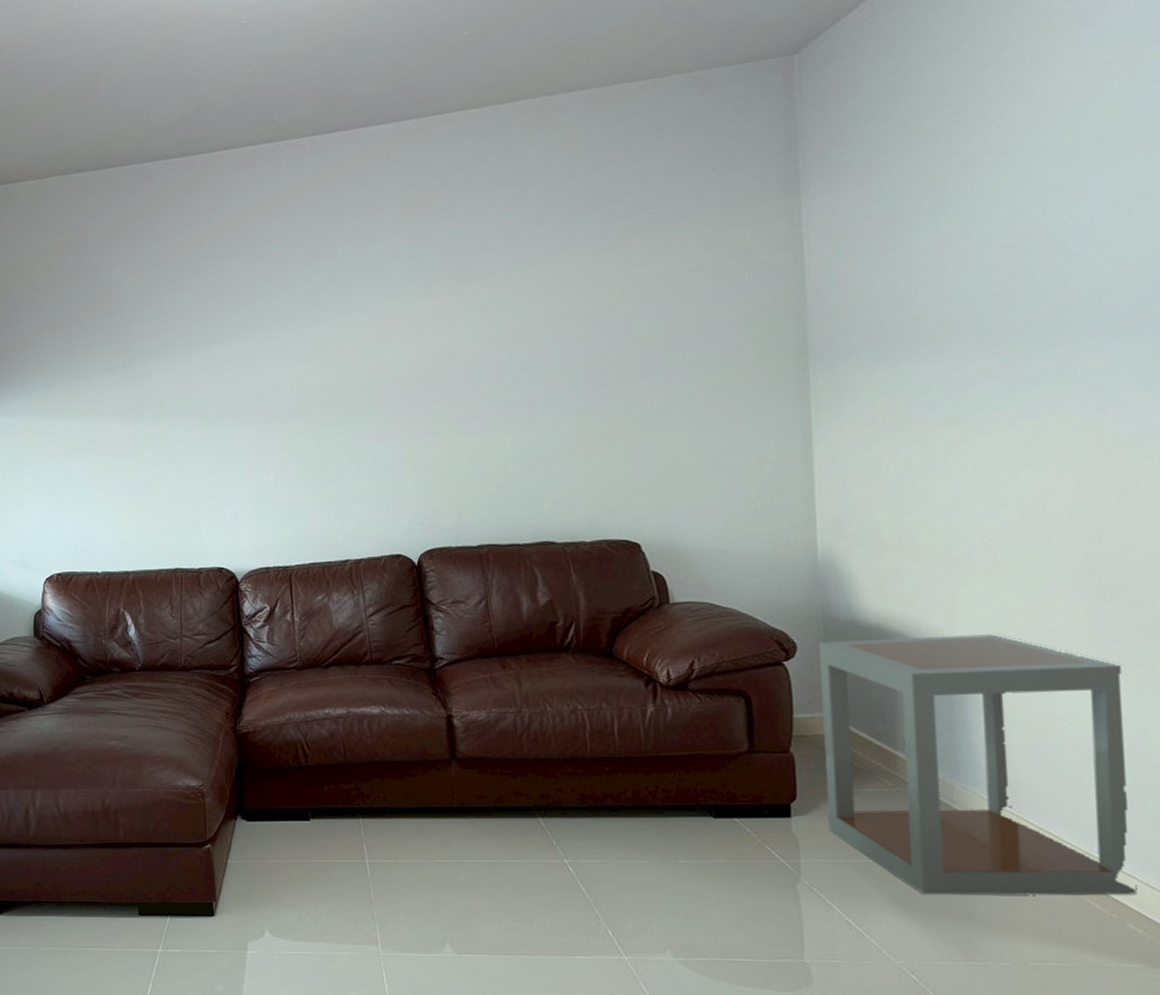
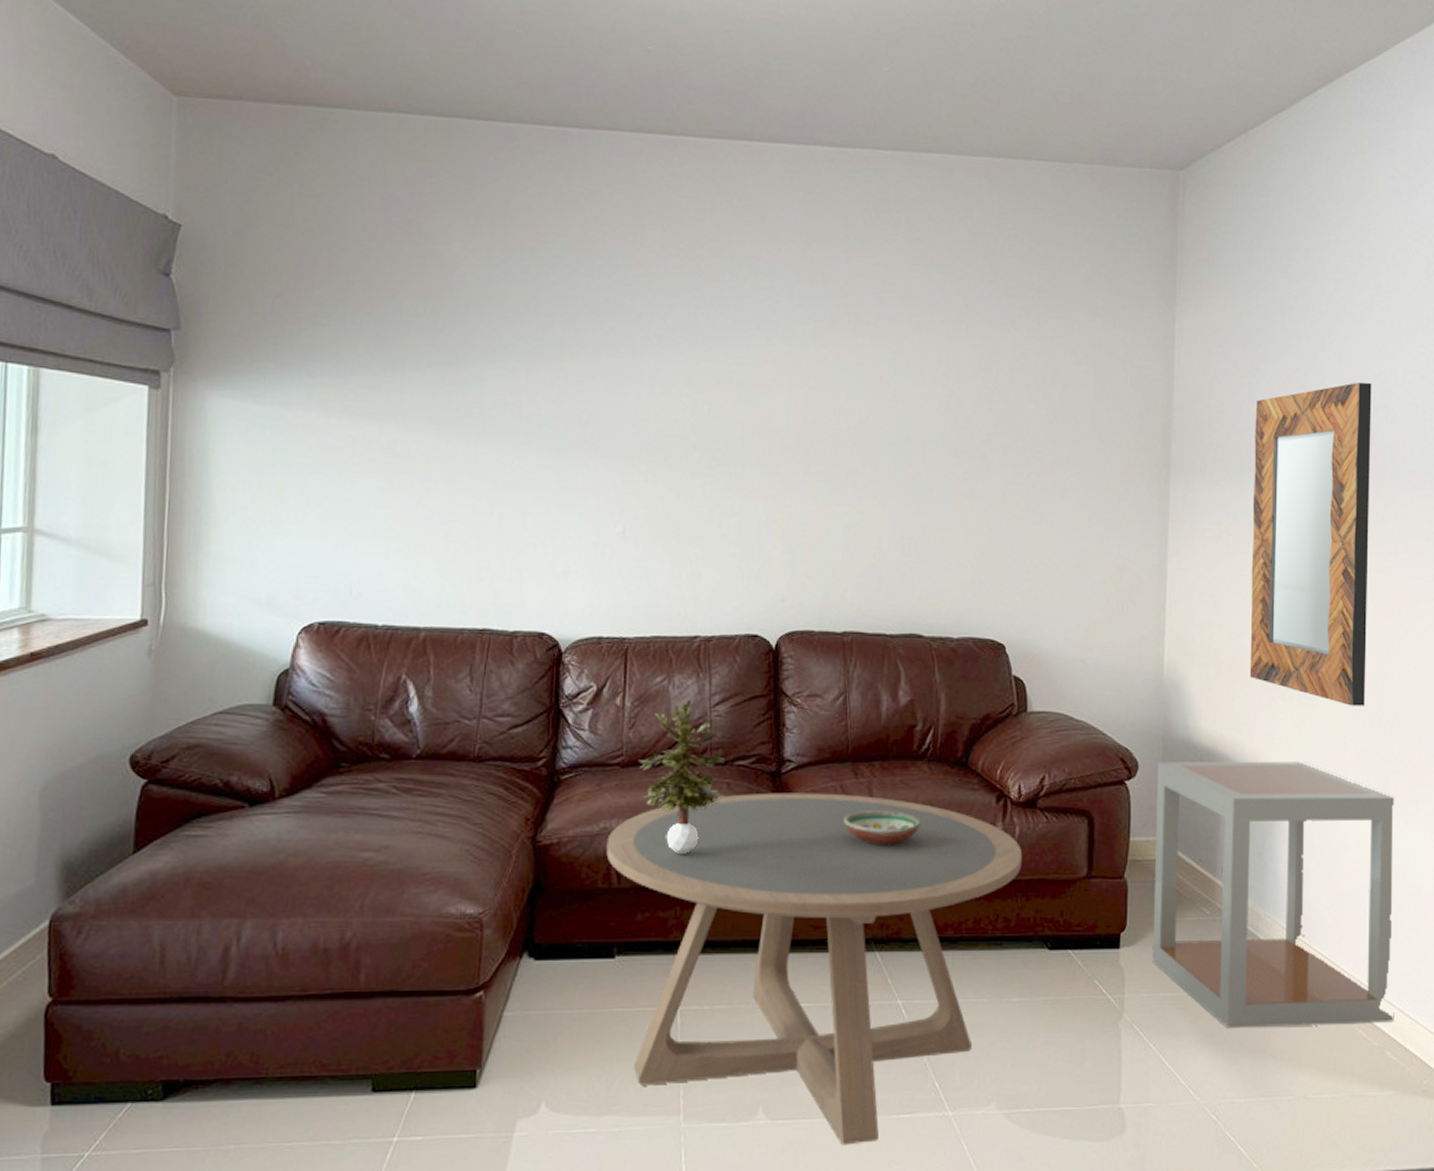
coffee table: none [292,684,677,979] -> present [606,792,1022,1146]
potted plant: none [310,612,387,738] -> present [638,699,725,854]
decorative bowl: none [496,697,571,727] -> present [843,811,921,845]
home mirror: none [907,230,1074,574] -> present [1249,382,1372,706]

